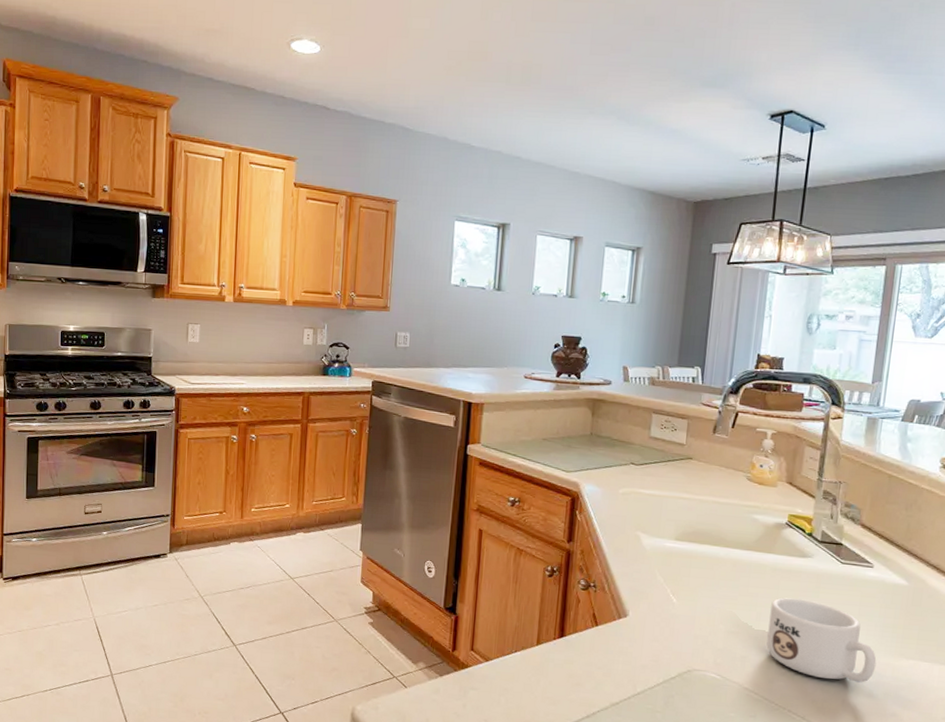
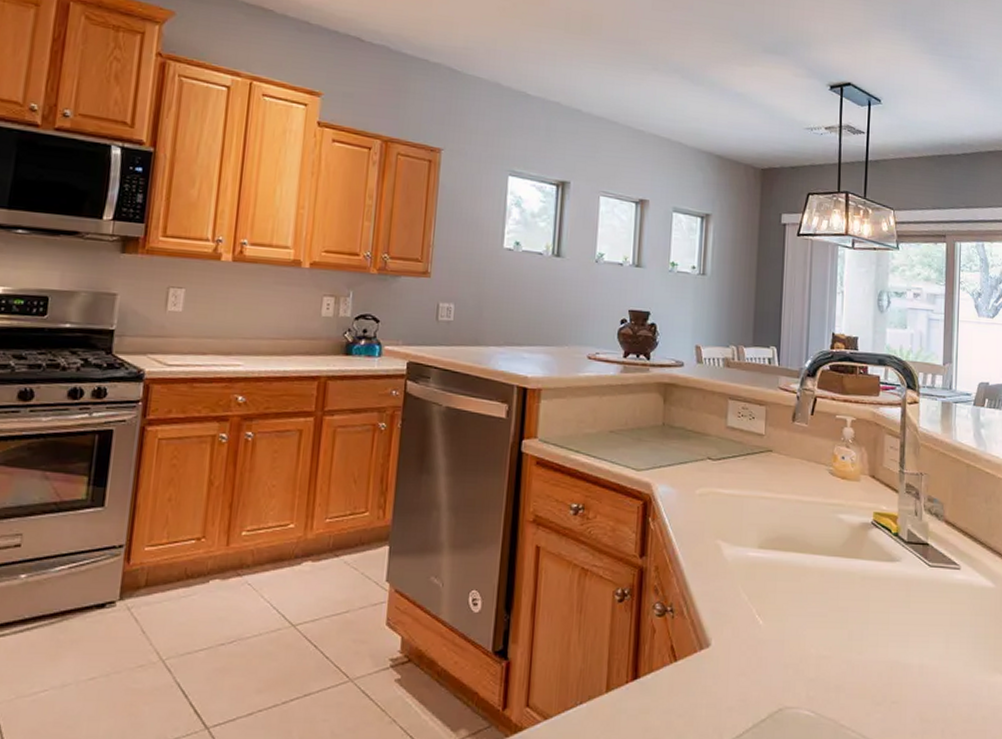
mug: present [766,597,877,683] -> none [861,610,972,706]

